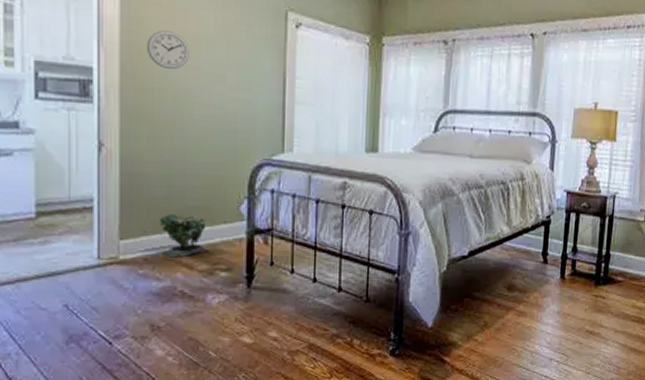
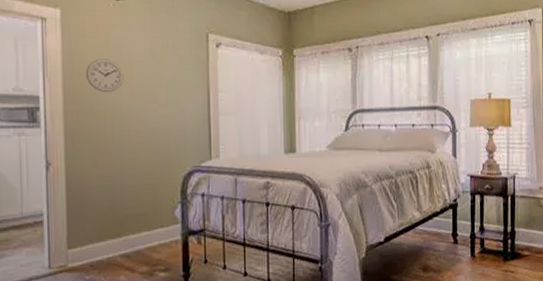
potted plant: present [160,214,209,258] -> none [103,222,149,263]

